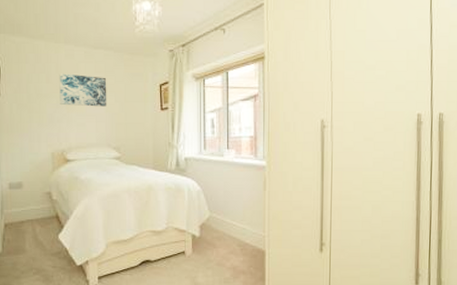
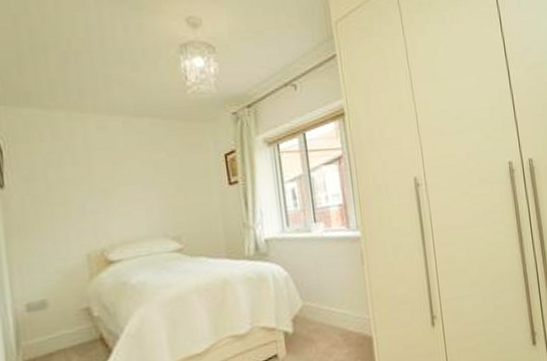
wall art: present [59,73,107,107] -> none [89,150,159,191]

